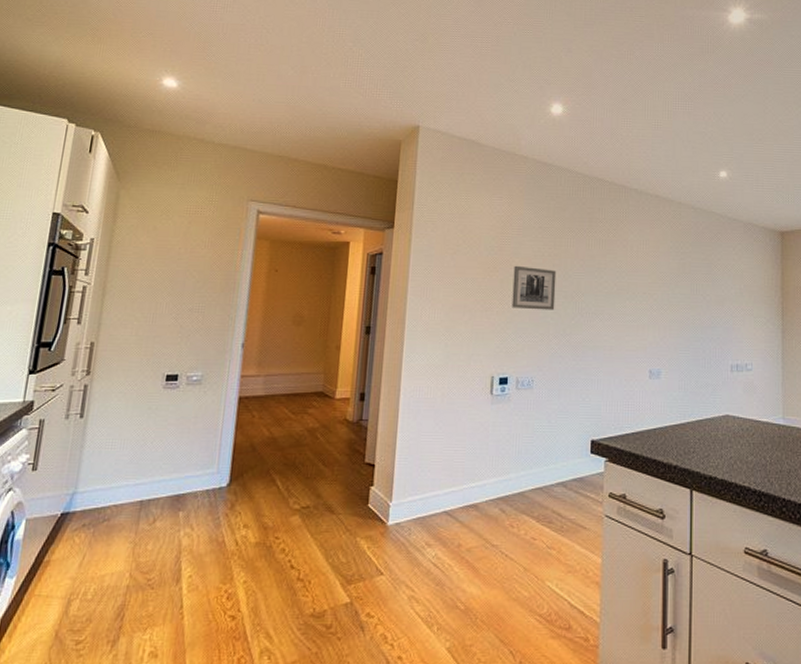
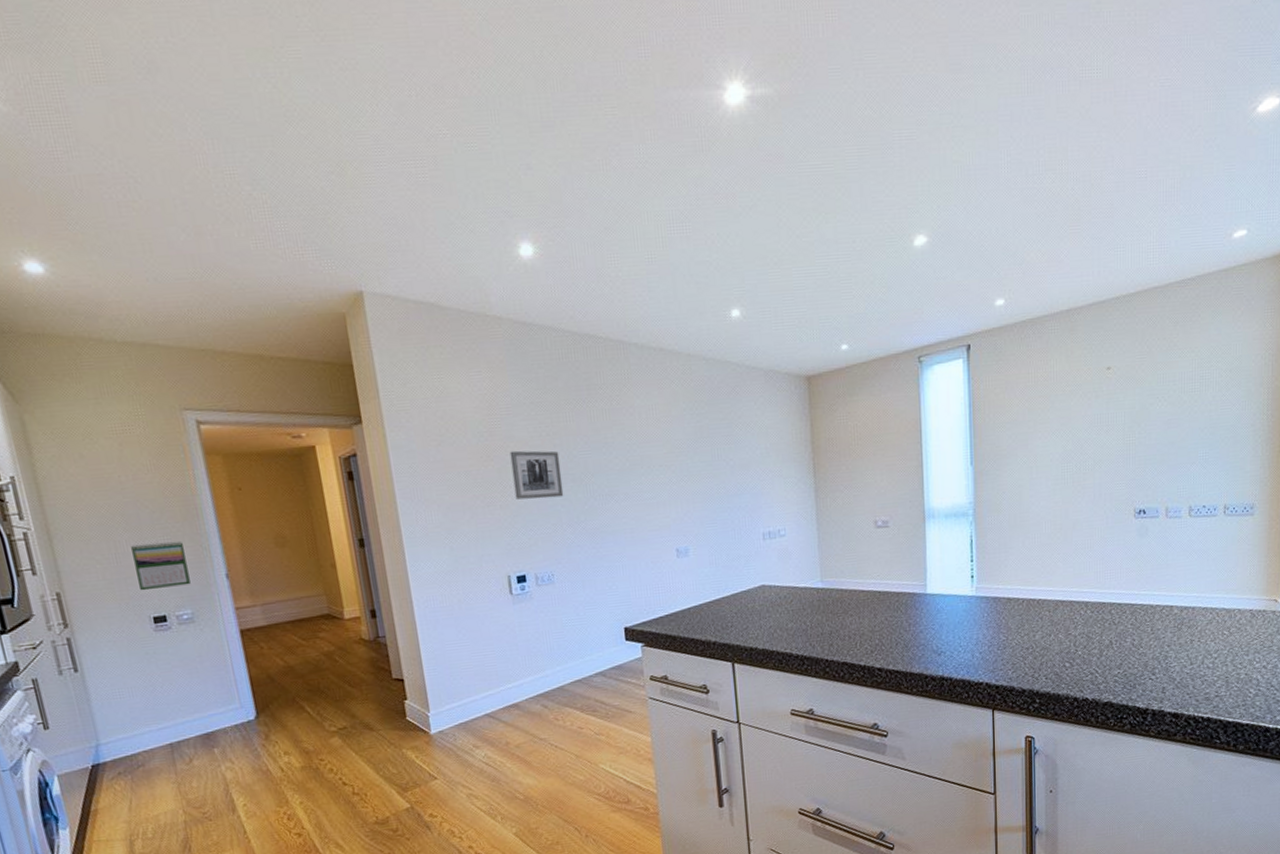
calendar: none [164,308,214,350] -> present [131,540,191,591]

